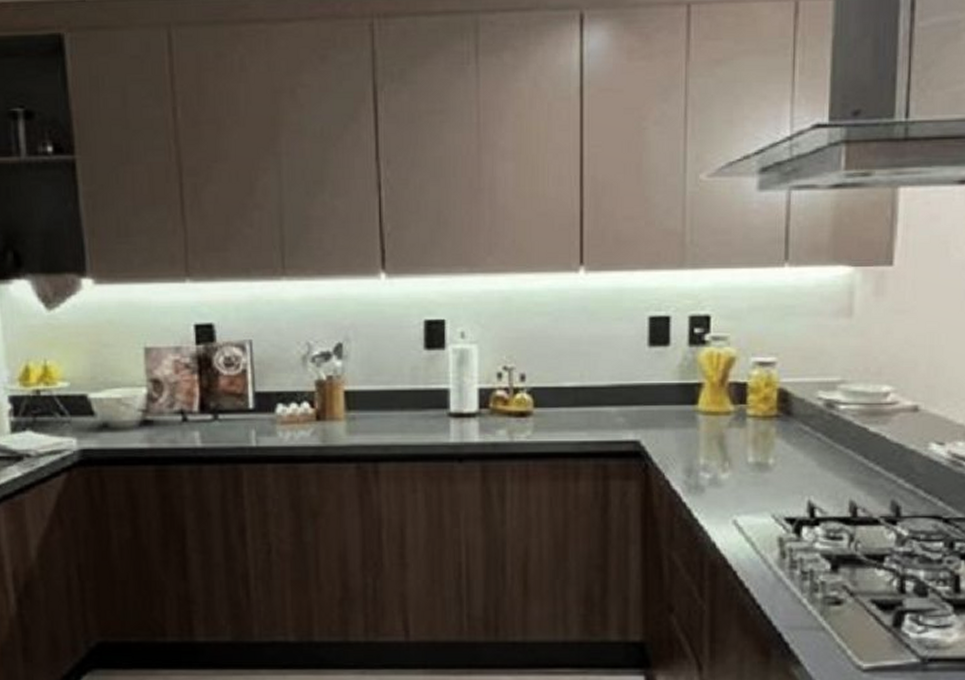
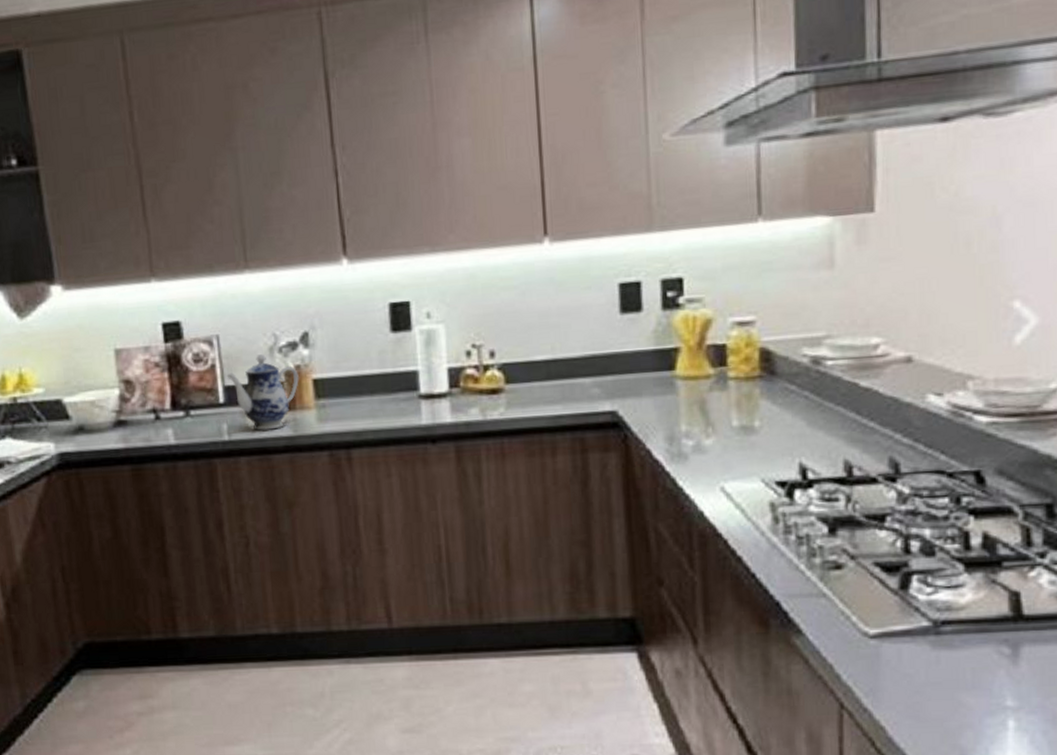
teapot: none [257,363,330,439] -> present [226,354,299,431]

